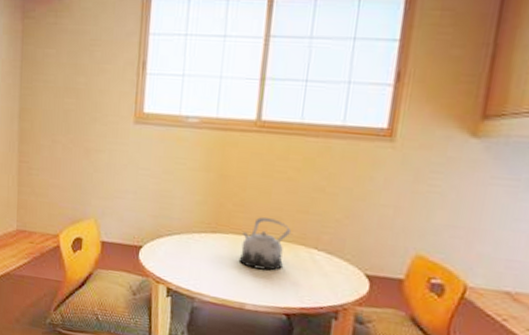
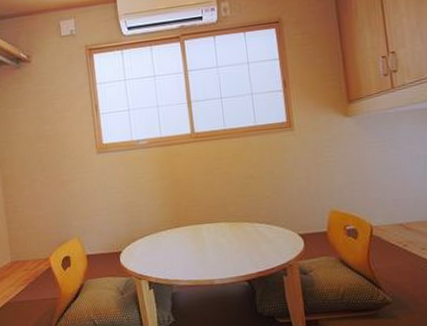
teapot: present [238,217,292,271] -> none [200,206,237,250]

